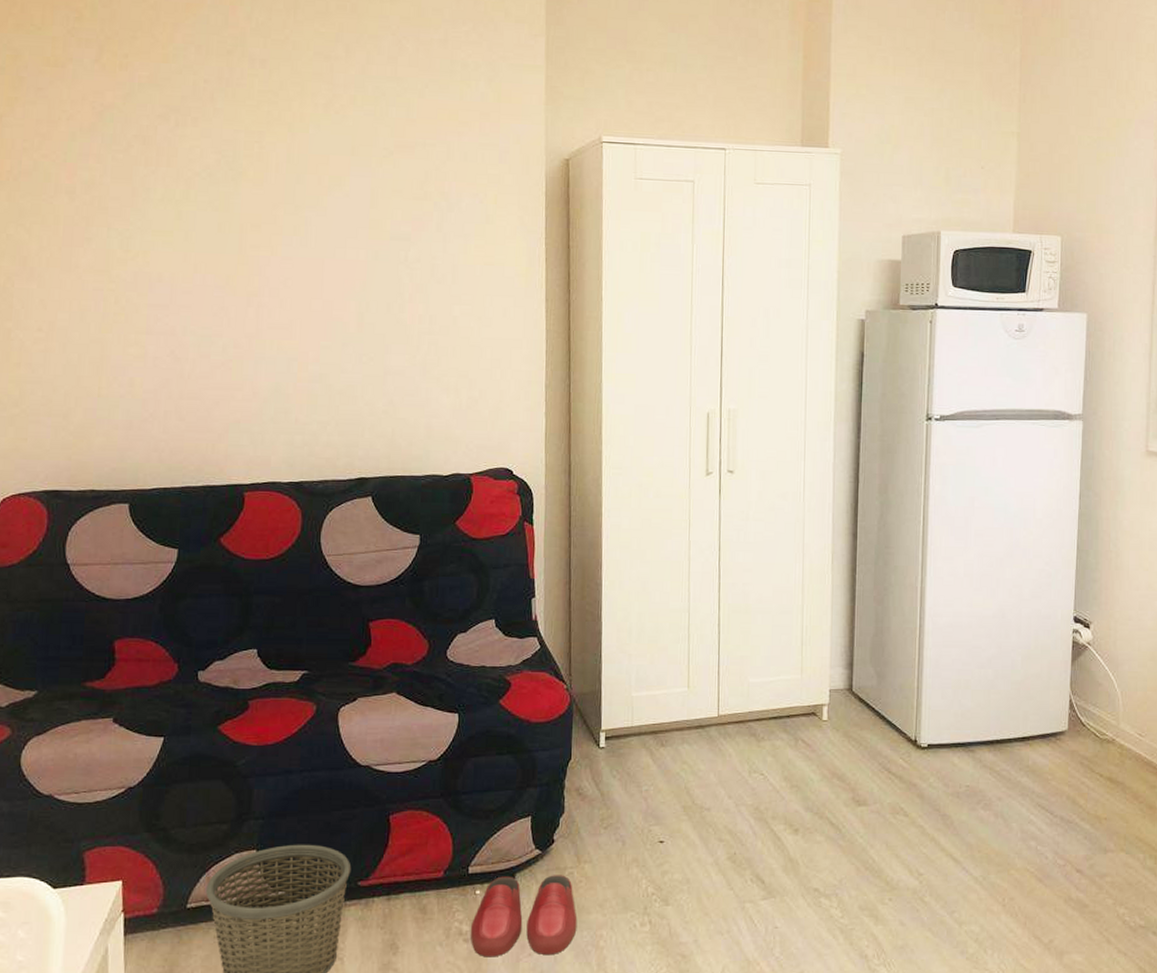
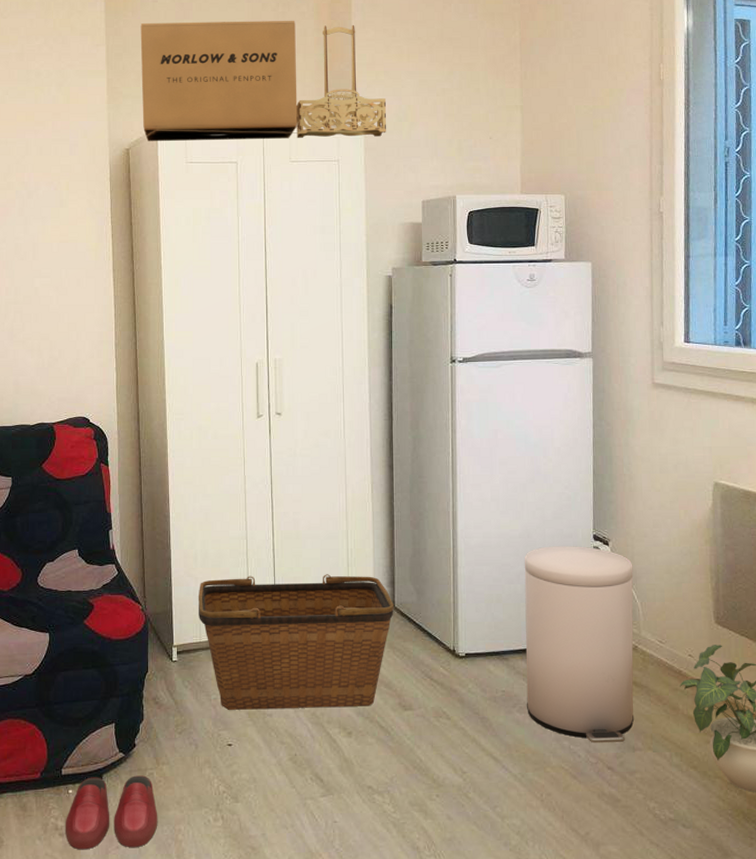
box: none [586,12,767,157] -> present [140,20,298,142]
bicycle basket: none [631,653,851,803] -> present [198,574,394,710]
decorative basket: none [763,27,866,160] -> present [296,24,386,139]
pedal bin: none [991,628,1115,844] -> present [524,546,635,743]

